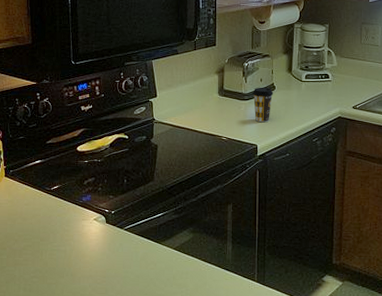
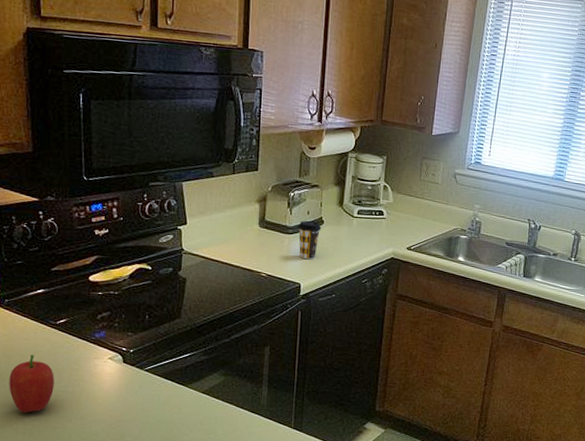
fruit: none [13,218,50,270] -> present [9,355,54,413]

